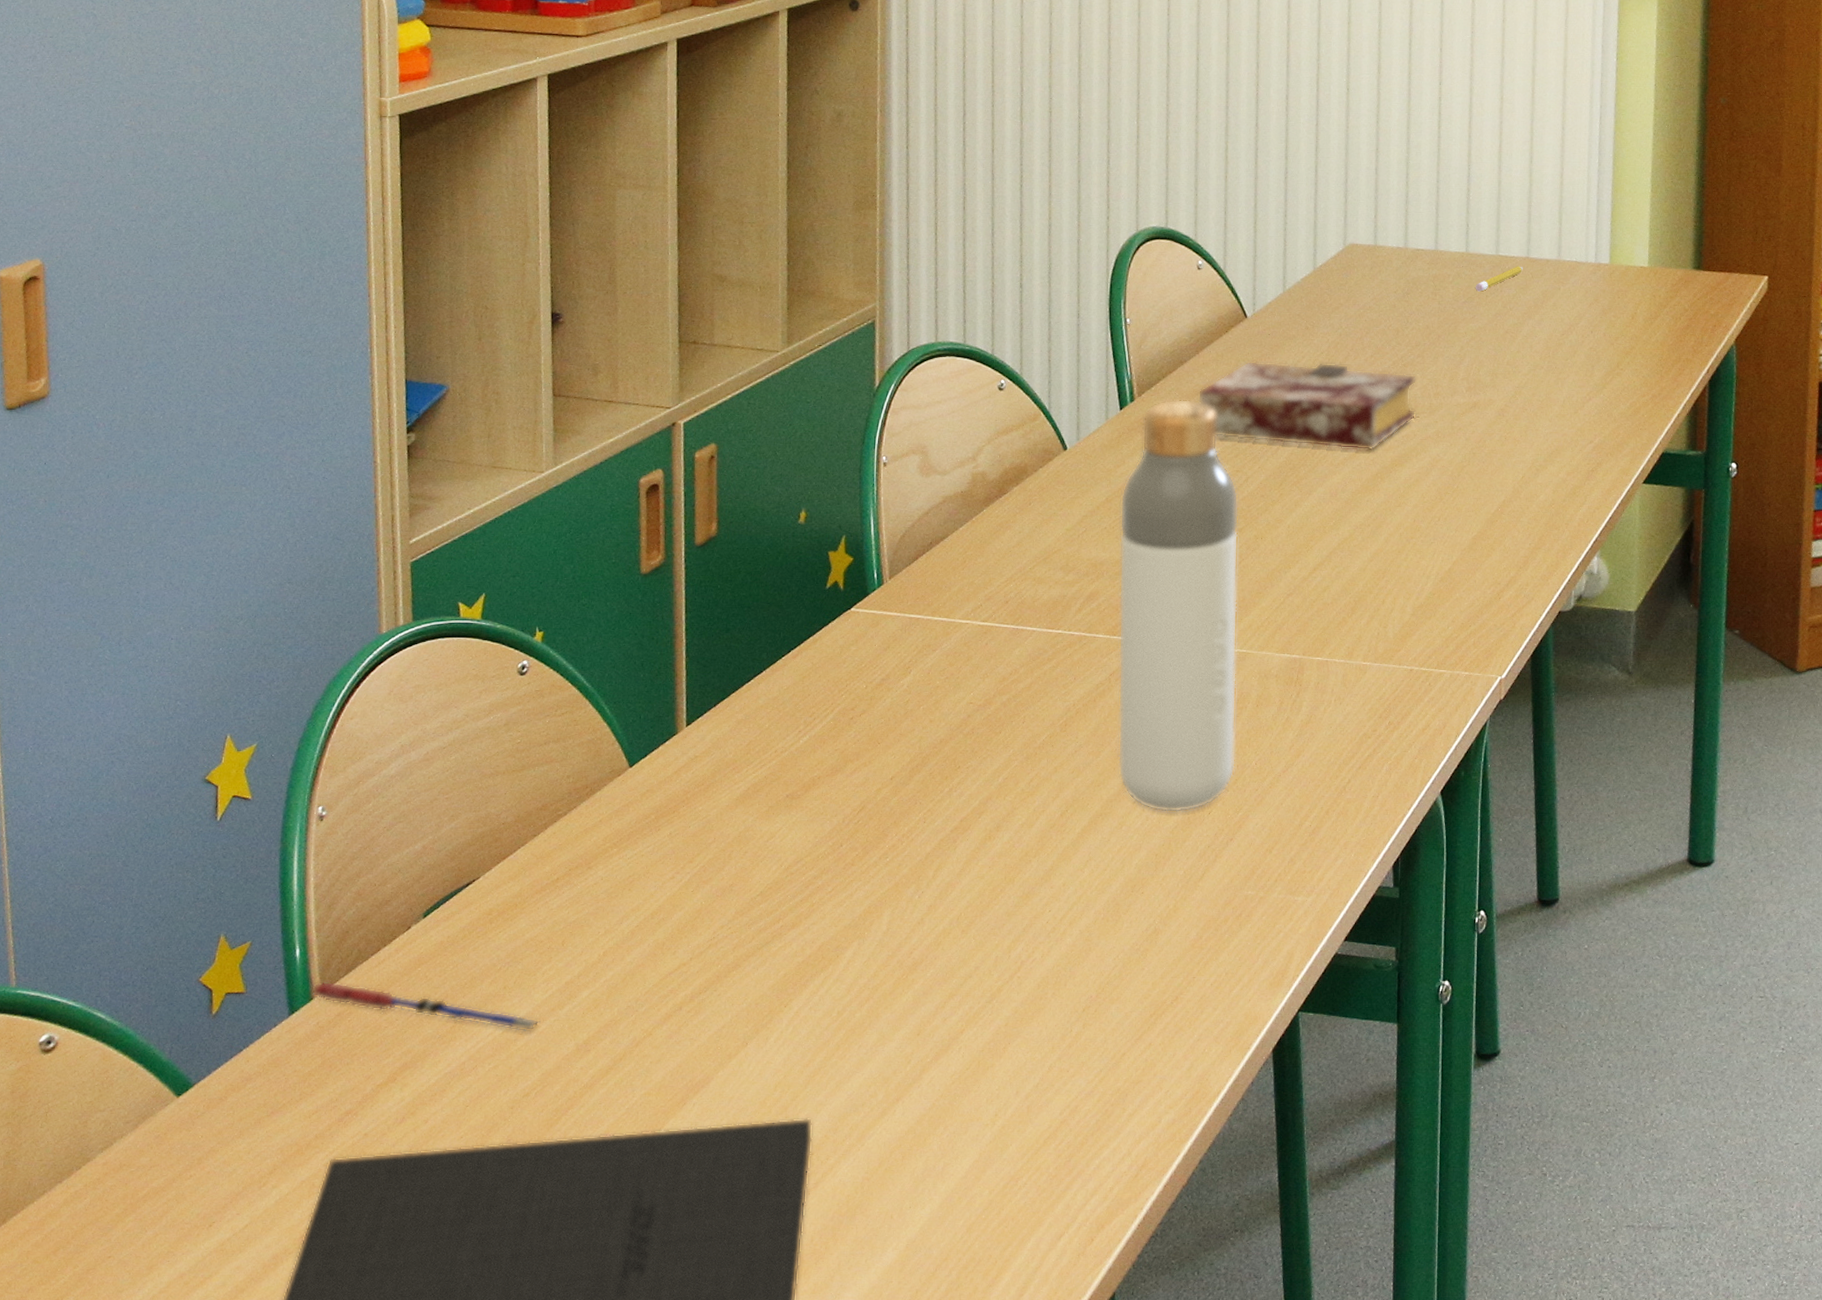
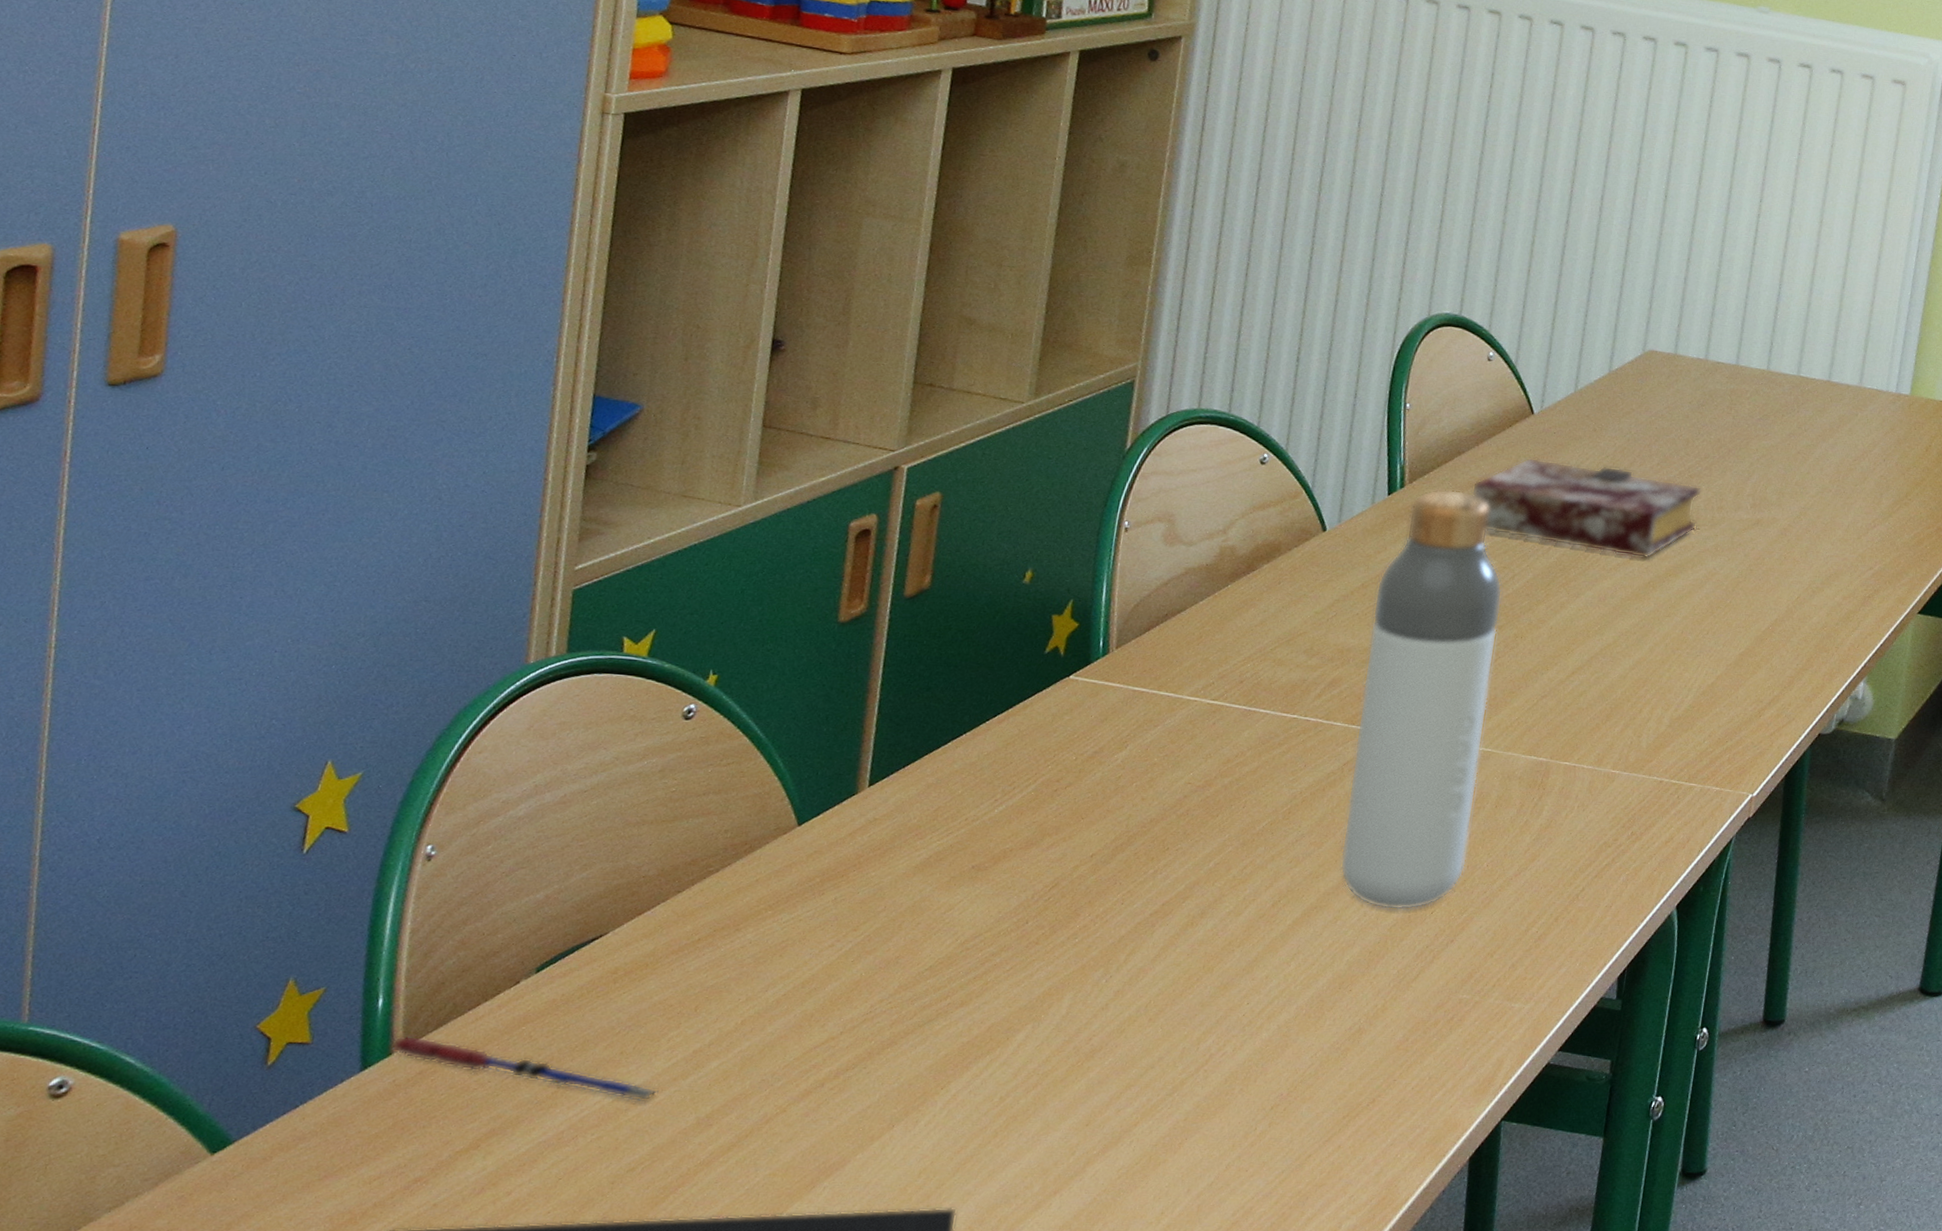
pencil: present [1475,266,1523,292] -> none [1772,388,1823,410]

